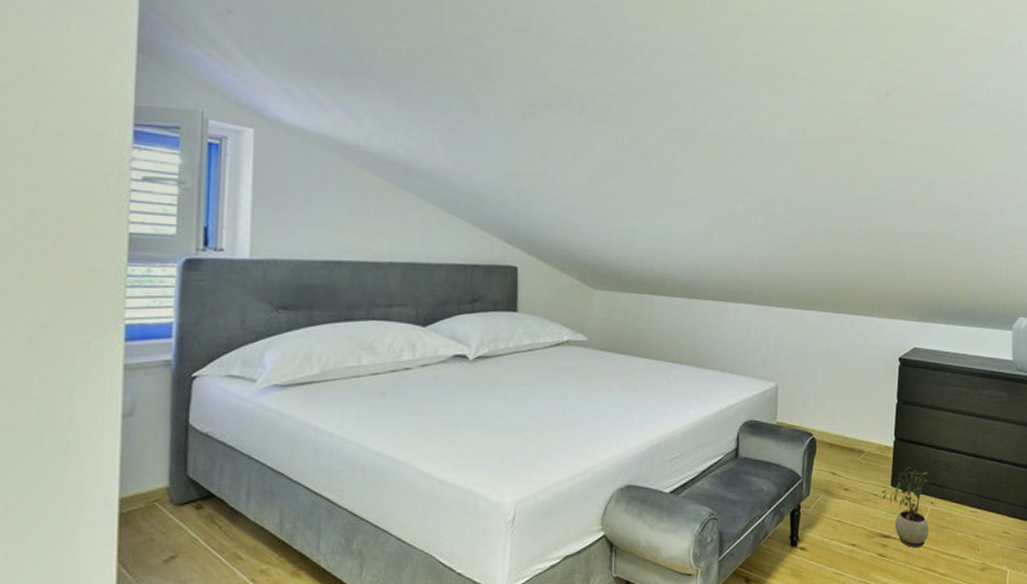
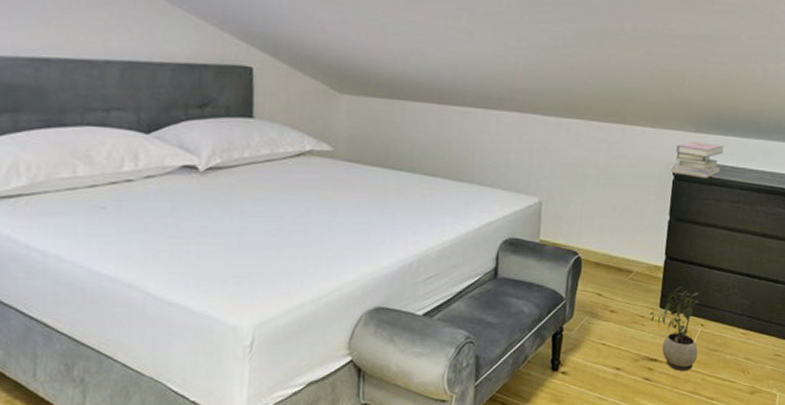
books: none [897,329,946,364] -> present [671,141,725,178]

